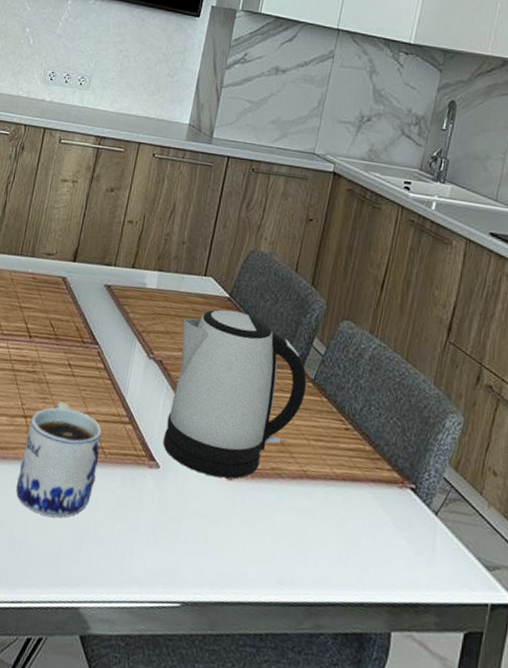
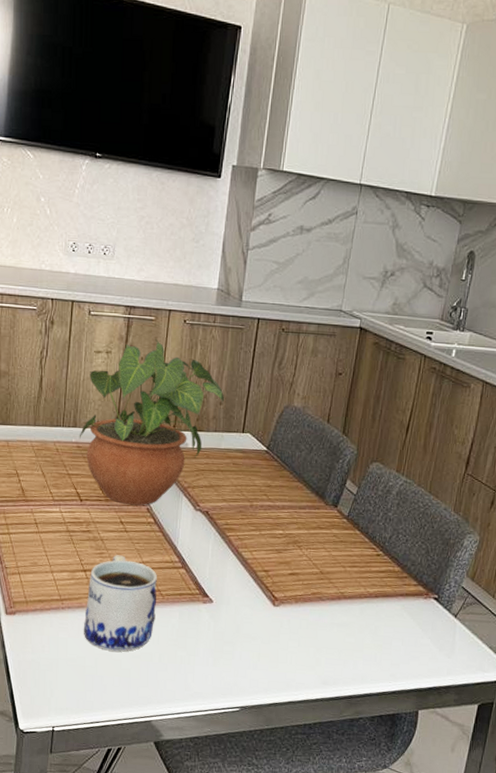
potted plant: none [35,170,188,348] -> present [79,338,224,506]
kettle: present [163,309,307,479] -> none [214,461,342,606]

